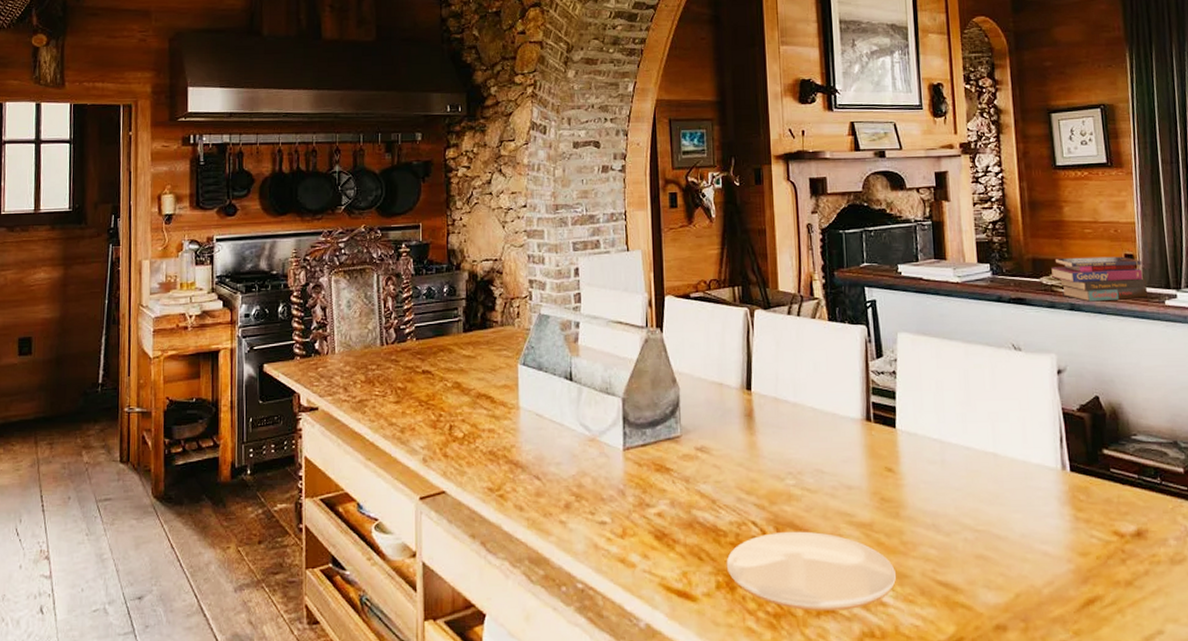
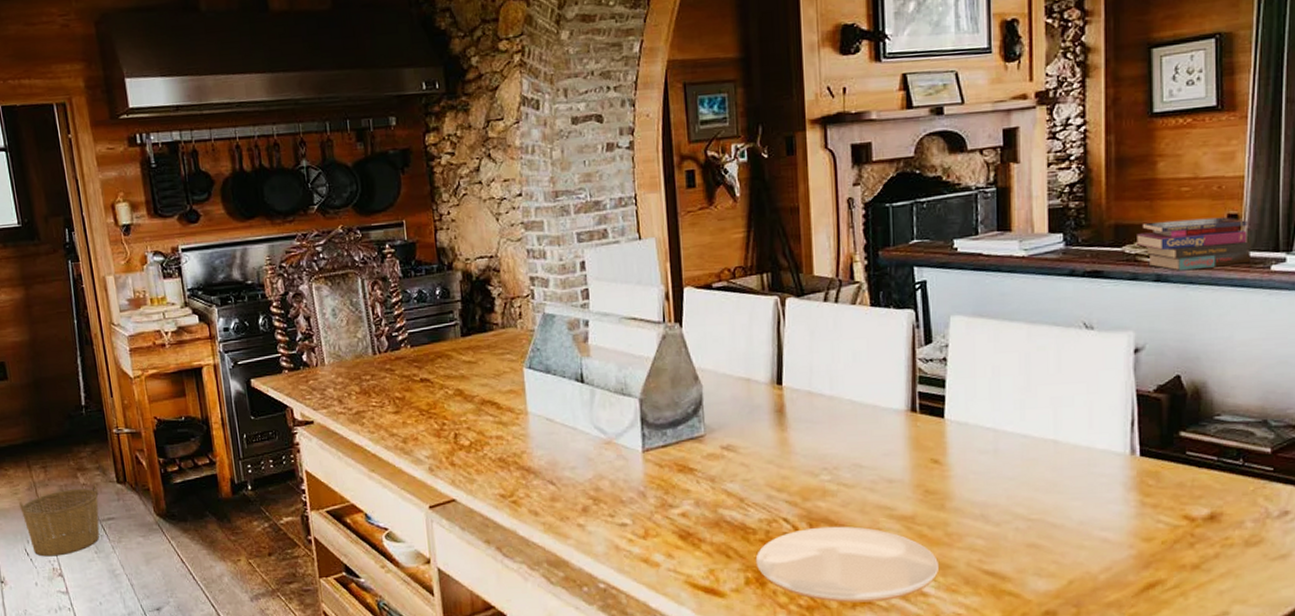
basket: none [19,462,100,538] -> present [19,483,100,557]

